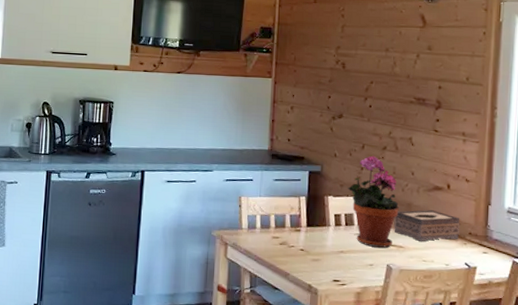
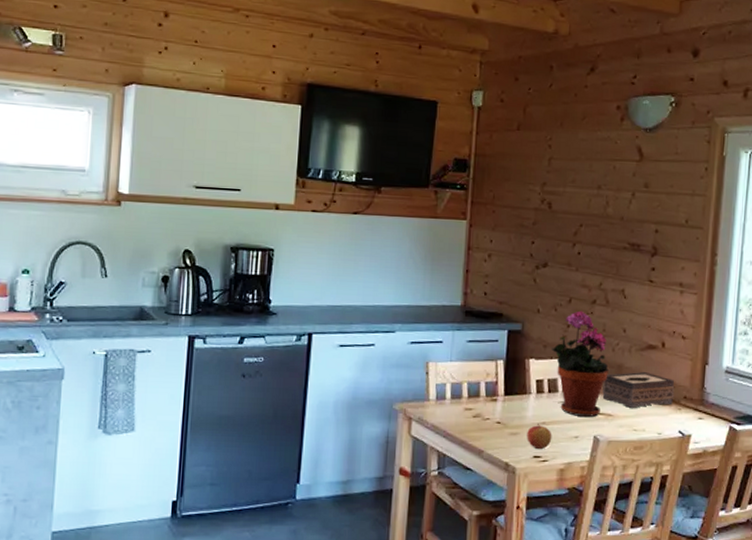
apple: none [327,252,350,275] -> present [527,424,552,450]

